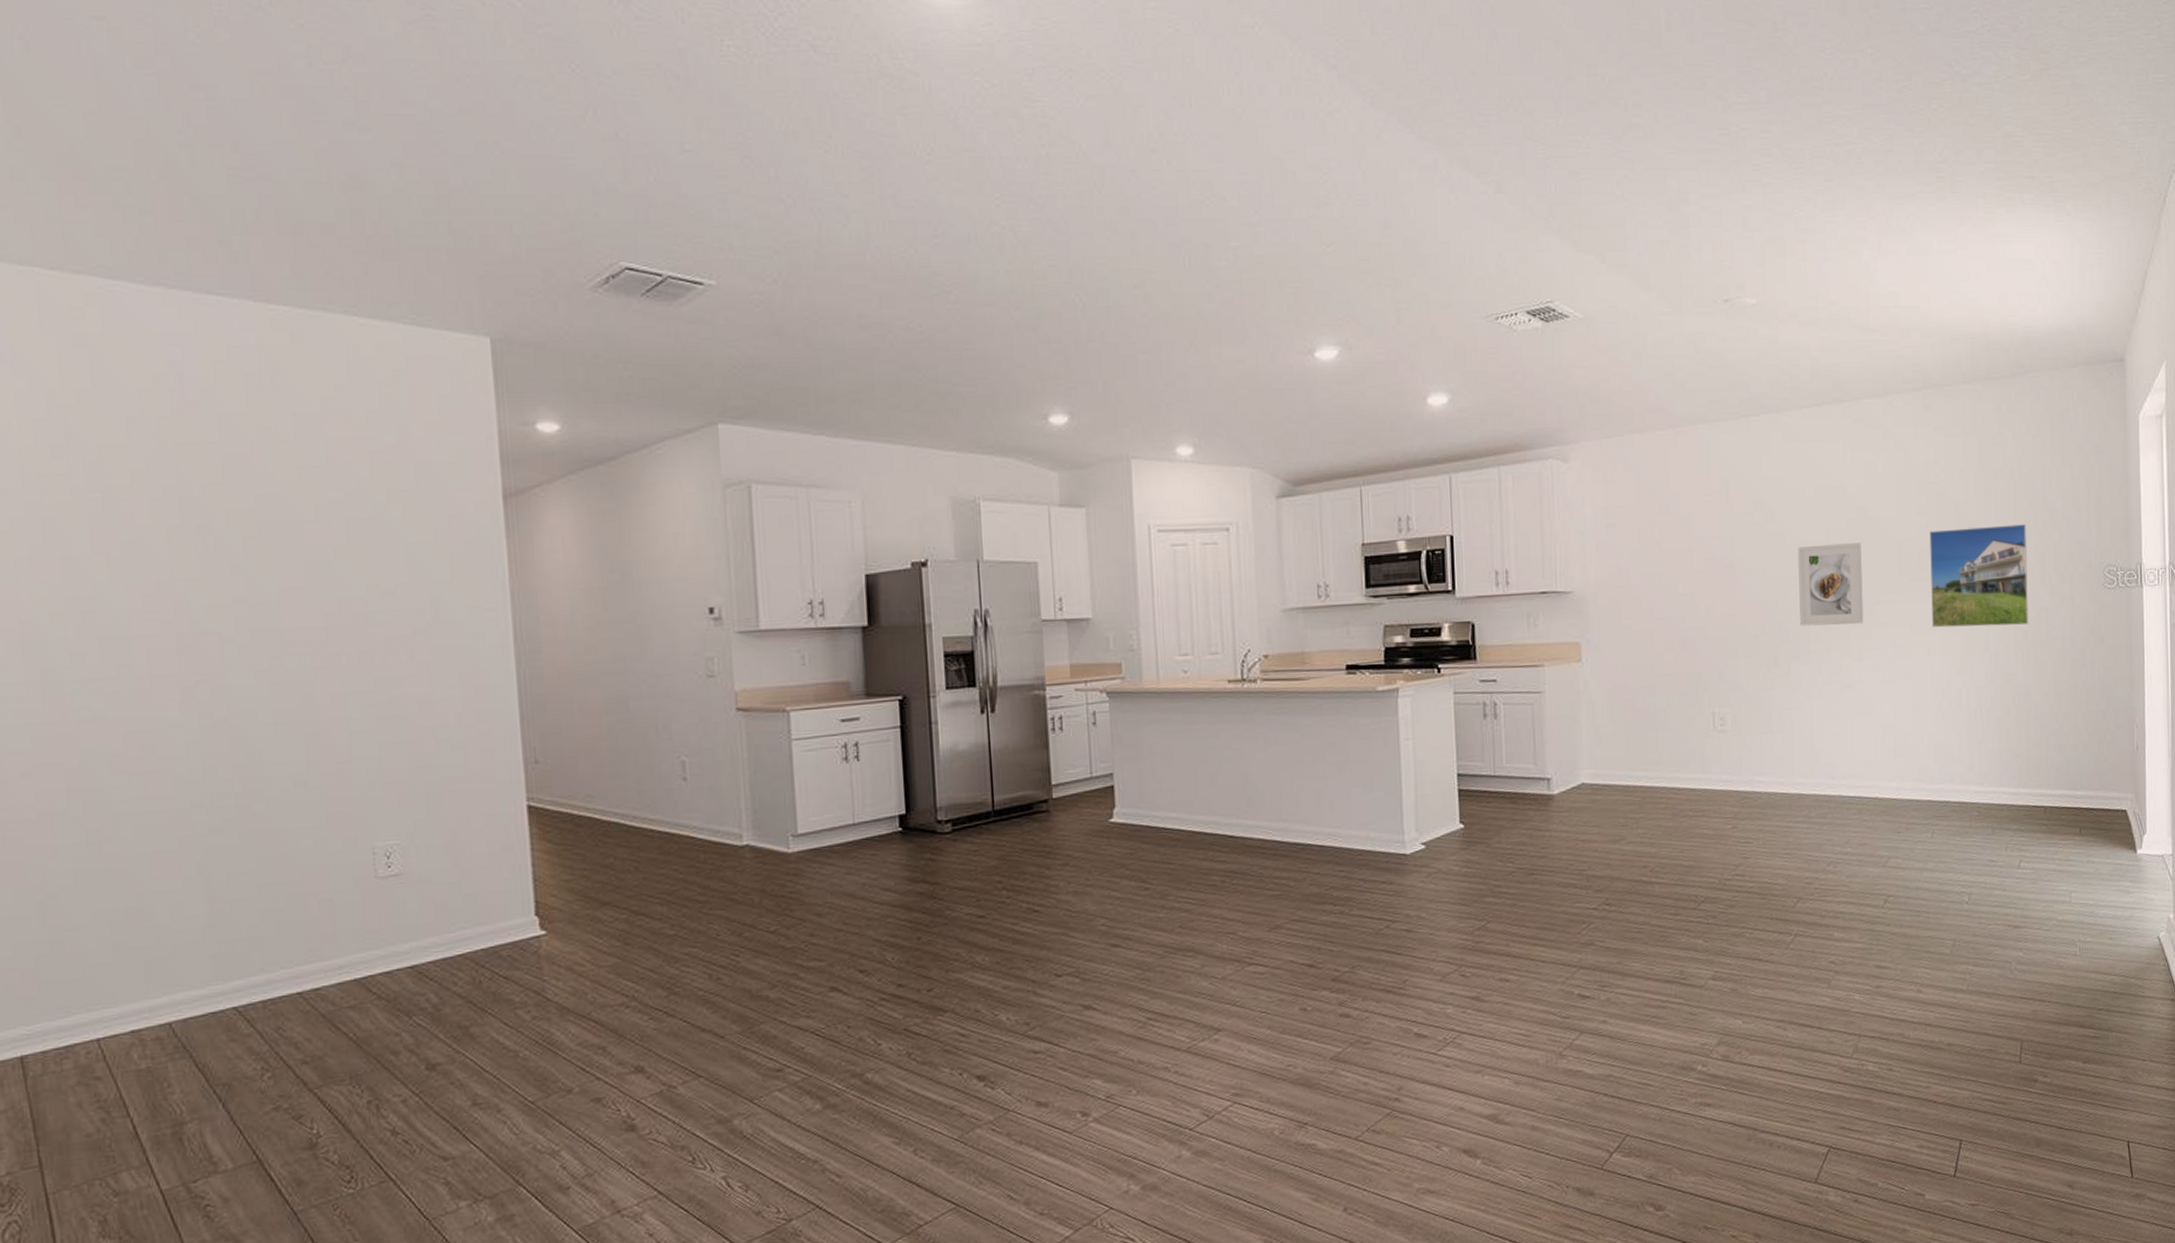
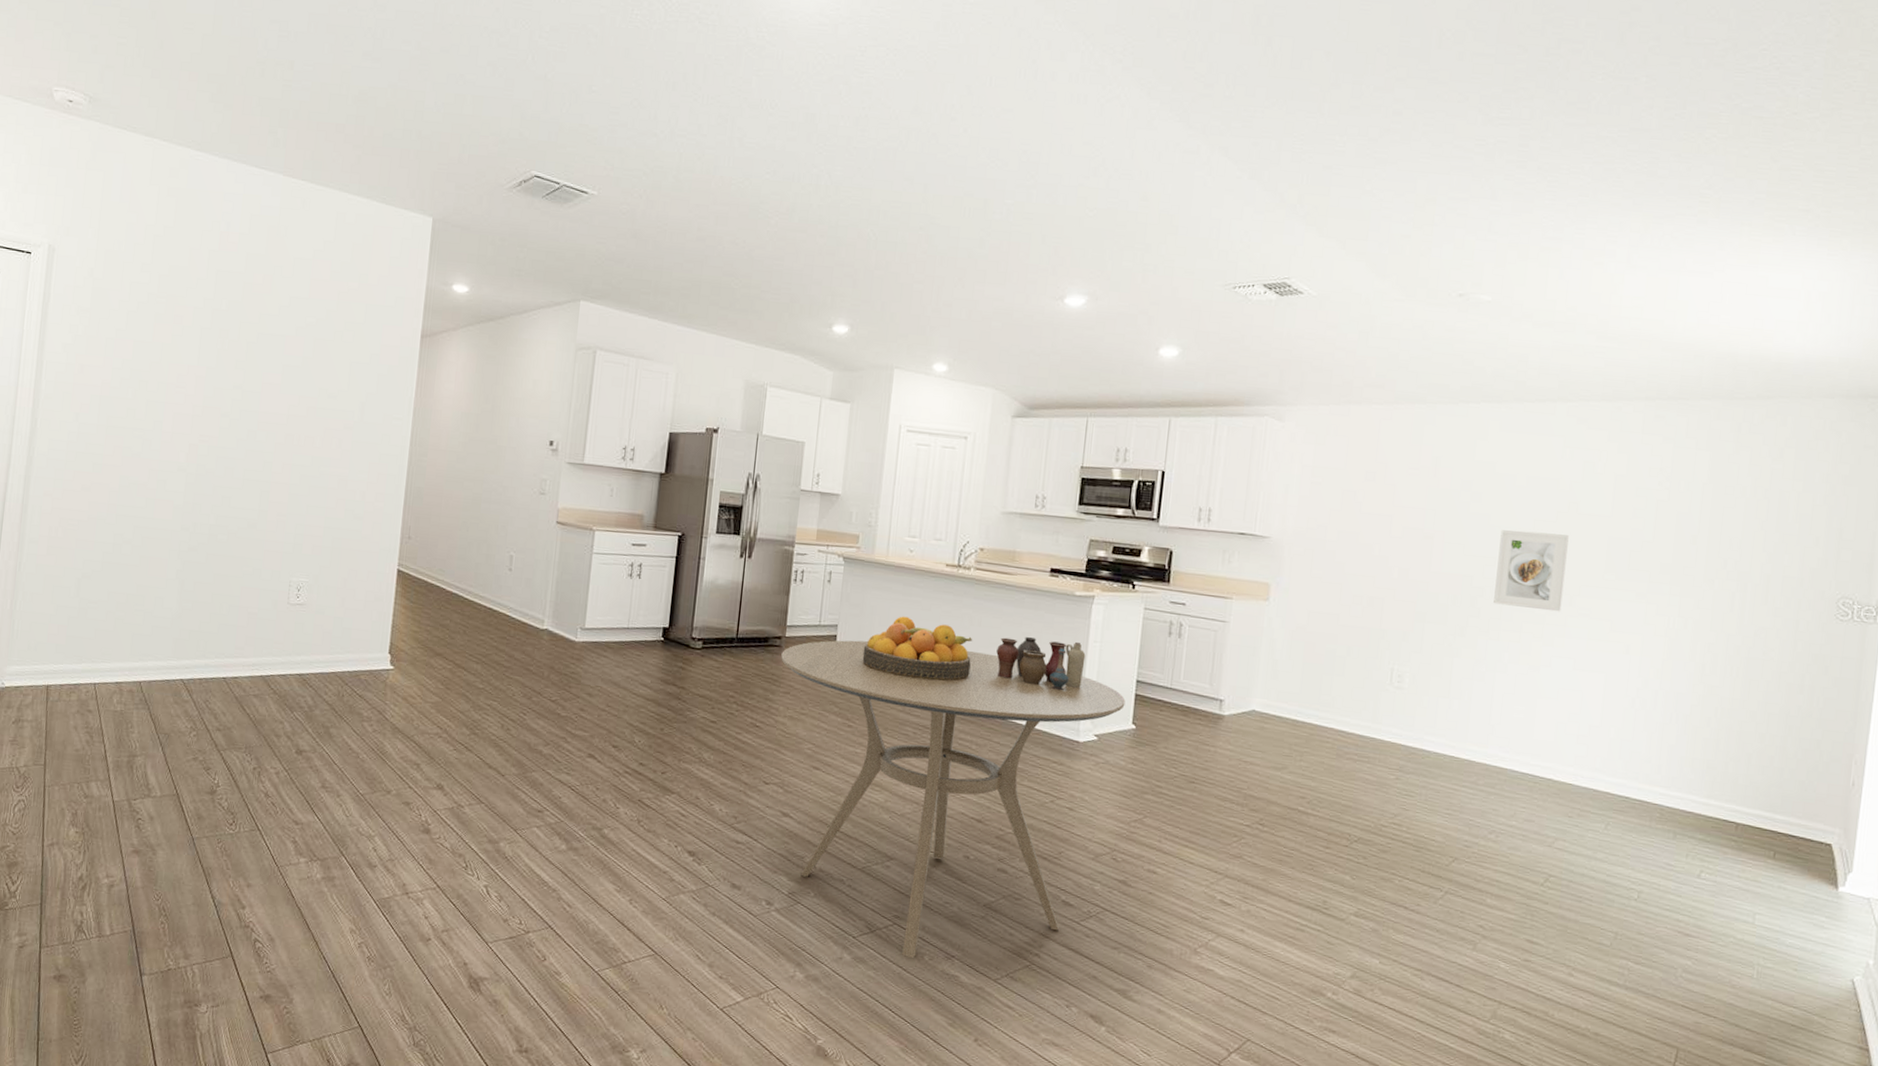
dining table: none [1051,774,1449,1137] -> present [781,640,1126,958]
fruit bowl: none [1147,749,1275,820] -> present [862,616,973,681]
vase: none [1300,743,1400,802] -> present [996,637,1086,691]
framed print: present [1929,524,2029,628] -> none [1634,535,1755,642]

